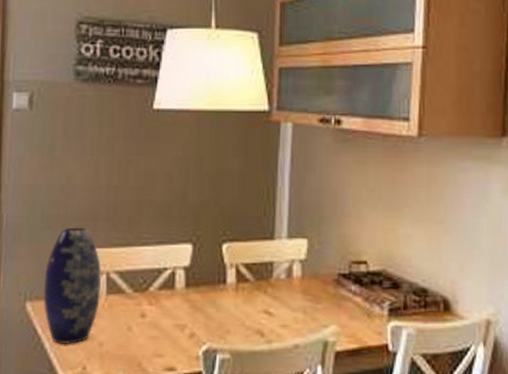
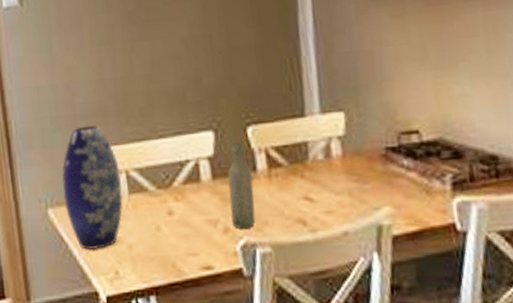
bottle: none [198,257,222,335] -> present [227,142,256,229]

